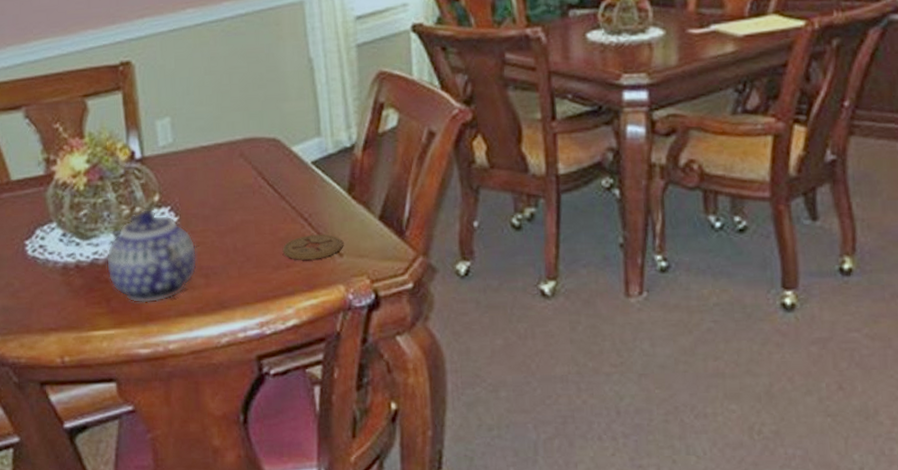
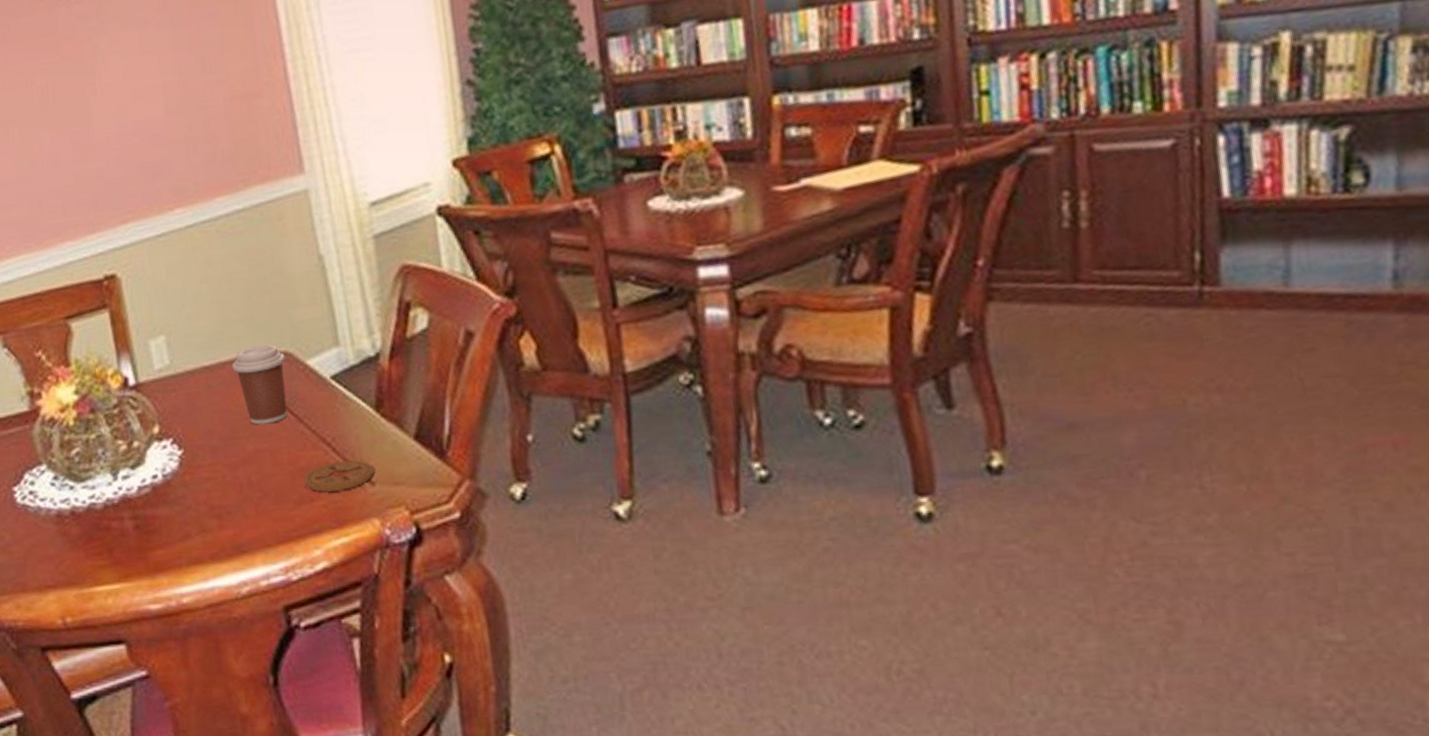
teapot: present [106,208,198,303] -> none [104,442,208,552]
coffee cup: none [227,131,274,199] -> present [232,344,288,425]

